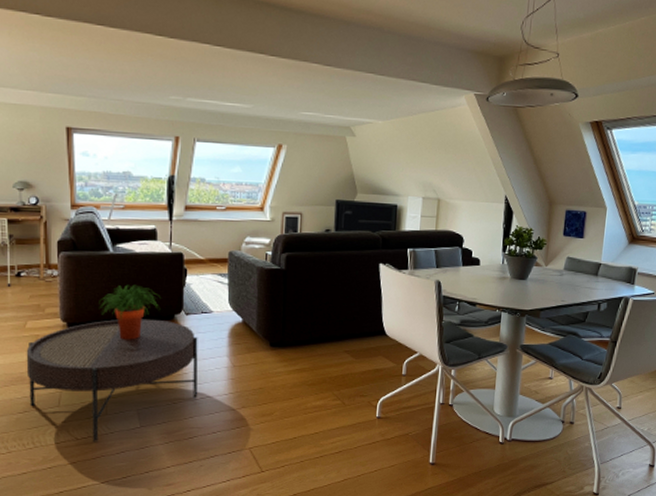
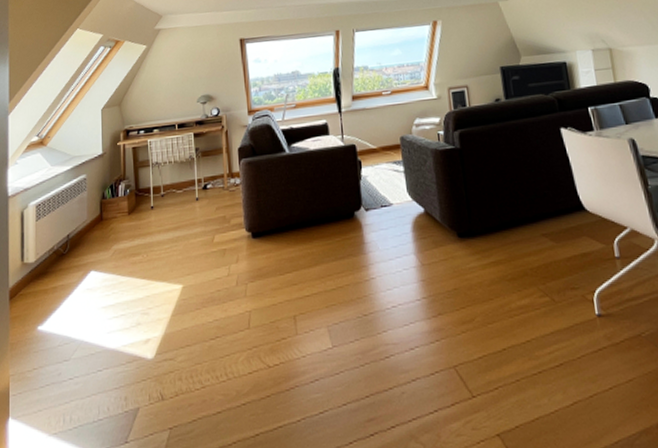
coffee table: present [26,319,198,443] -> none [215,219,388,370]
potted plant: present [99,284,161,340] -> none [280,184,340,246]

